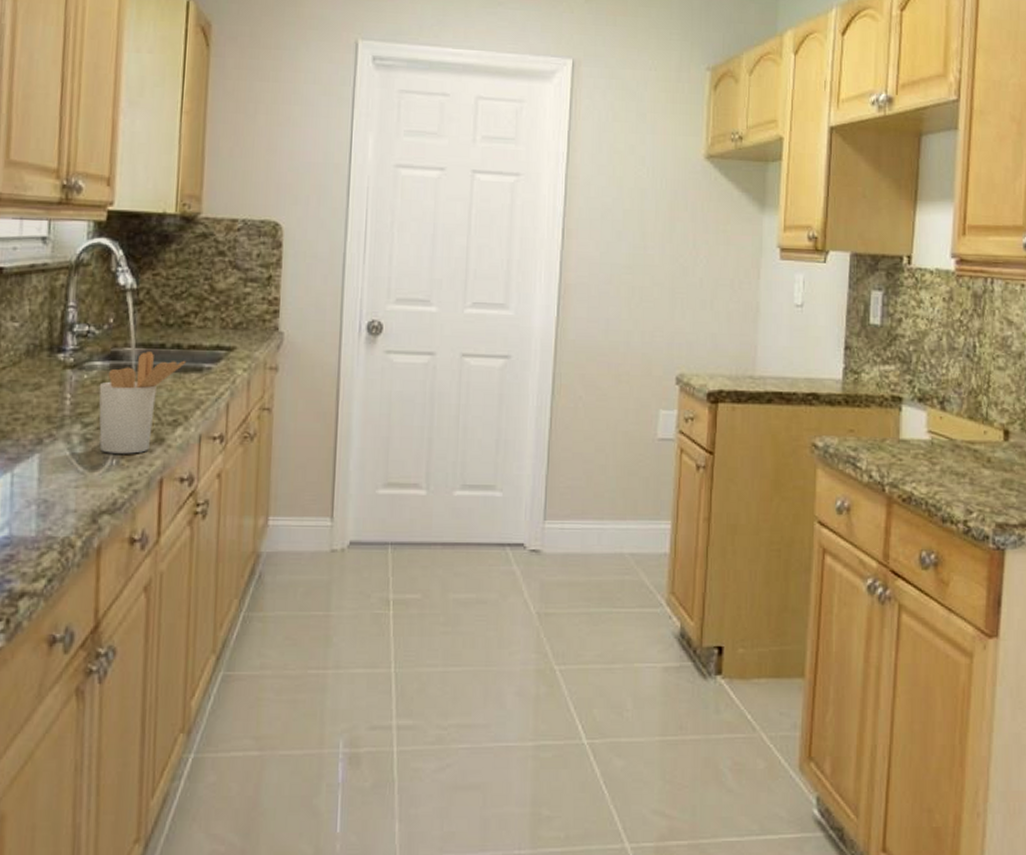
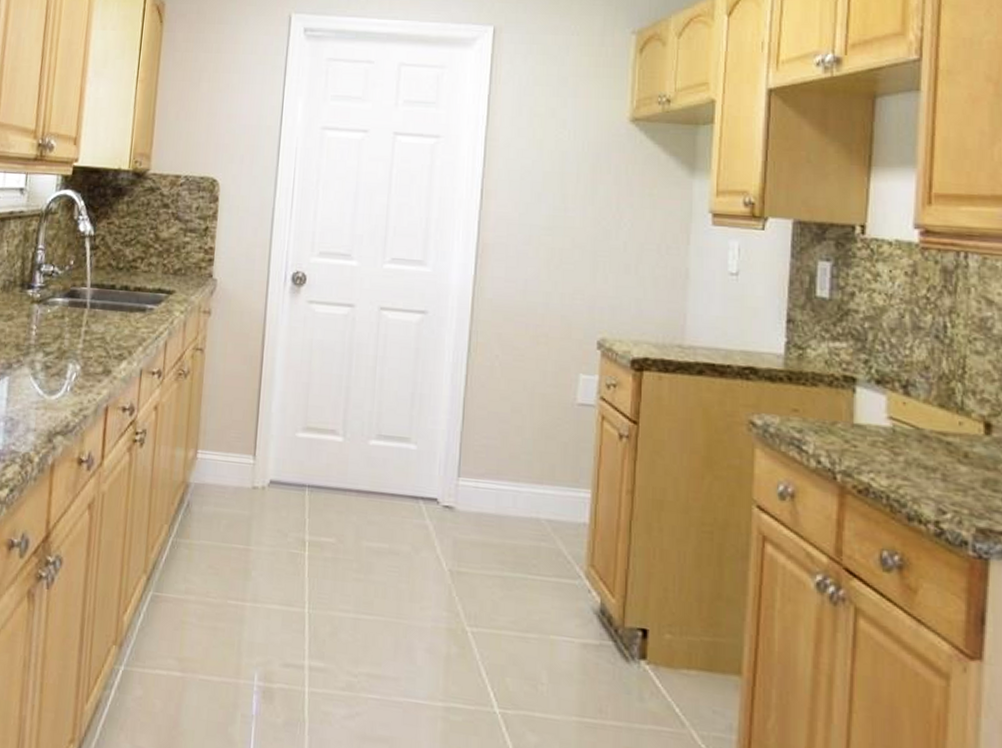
utensil holder: present [98,351,187,454] -> none [57,291,132,383]

